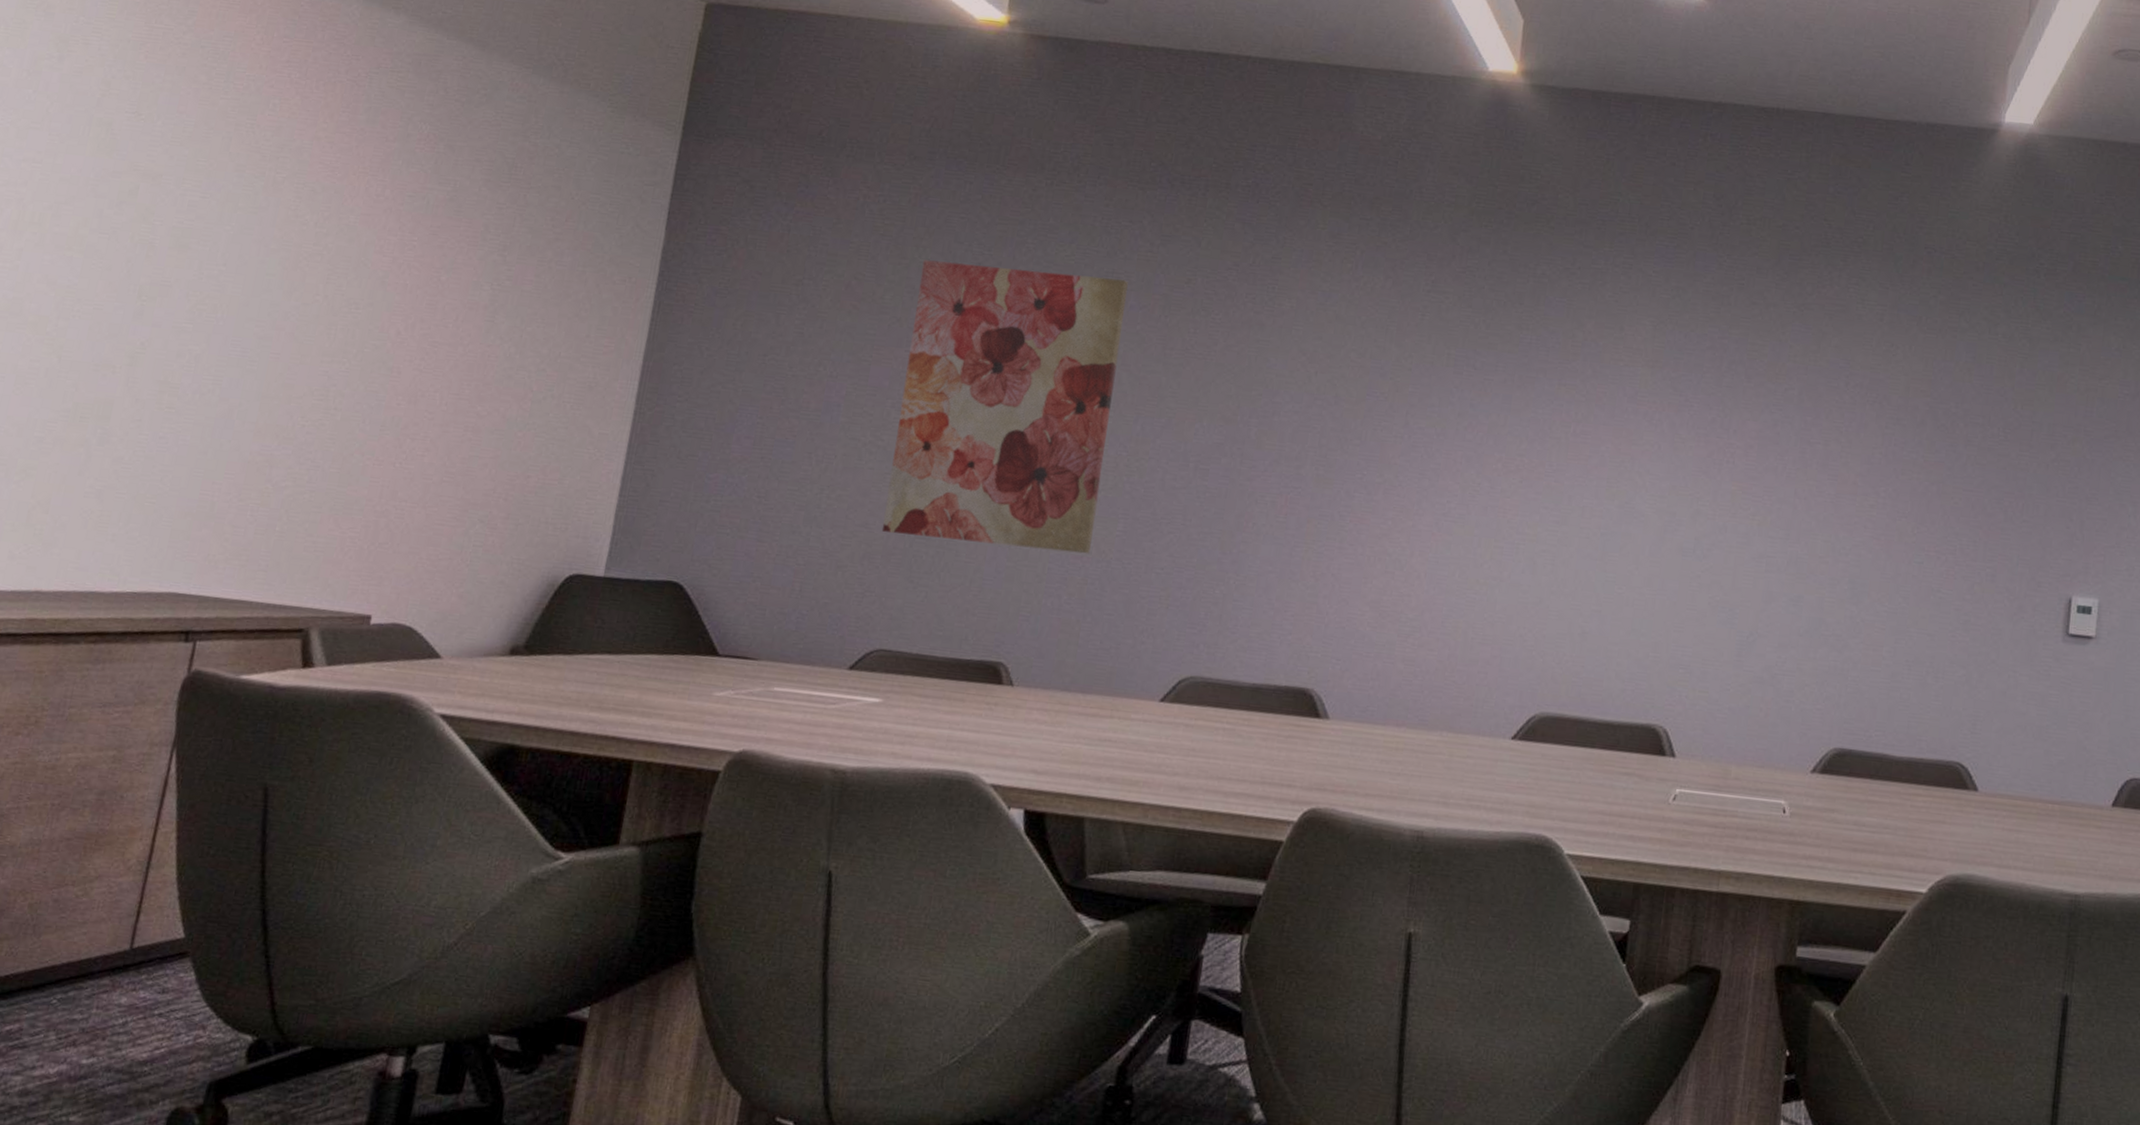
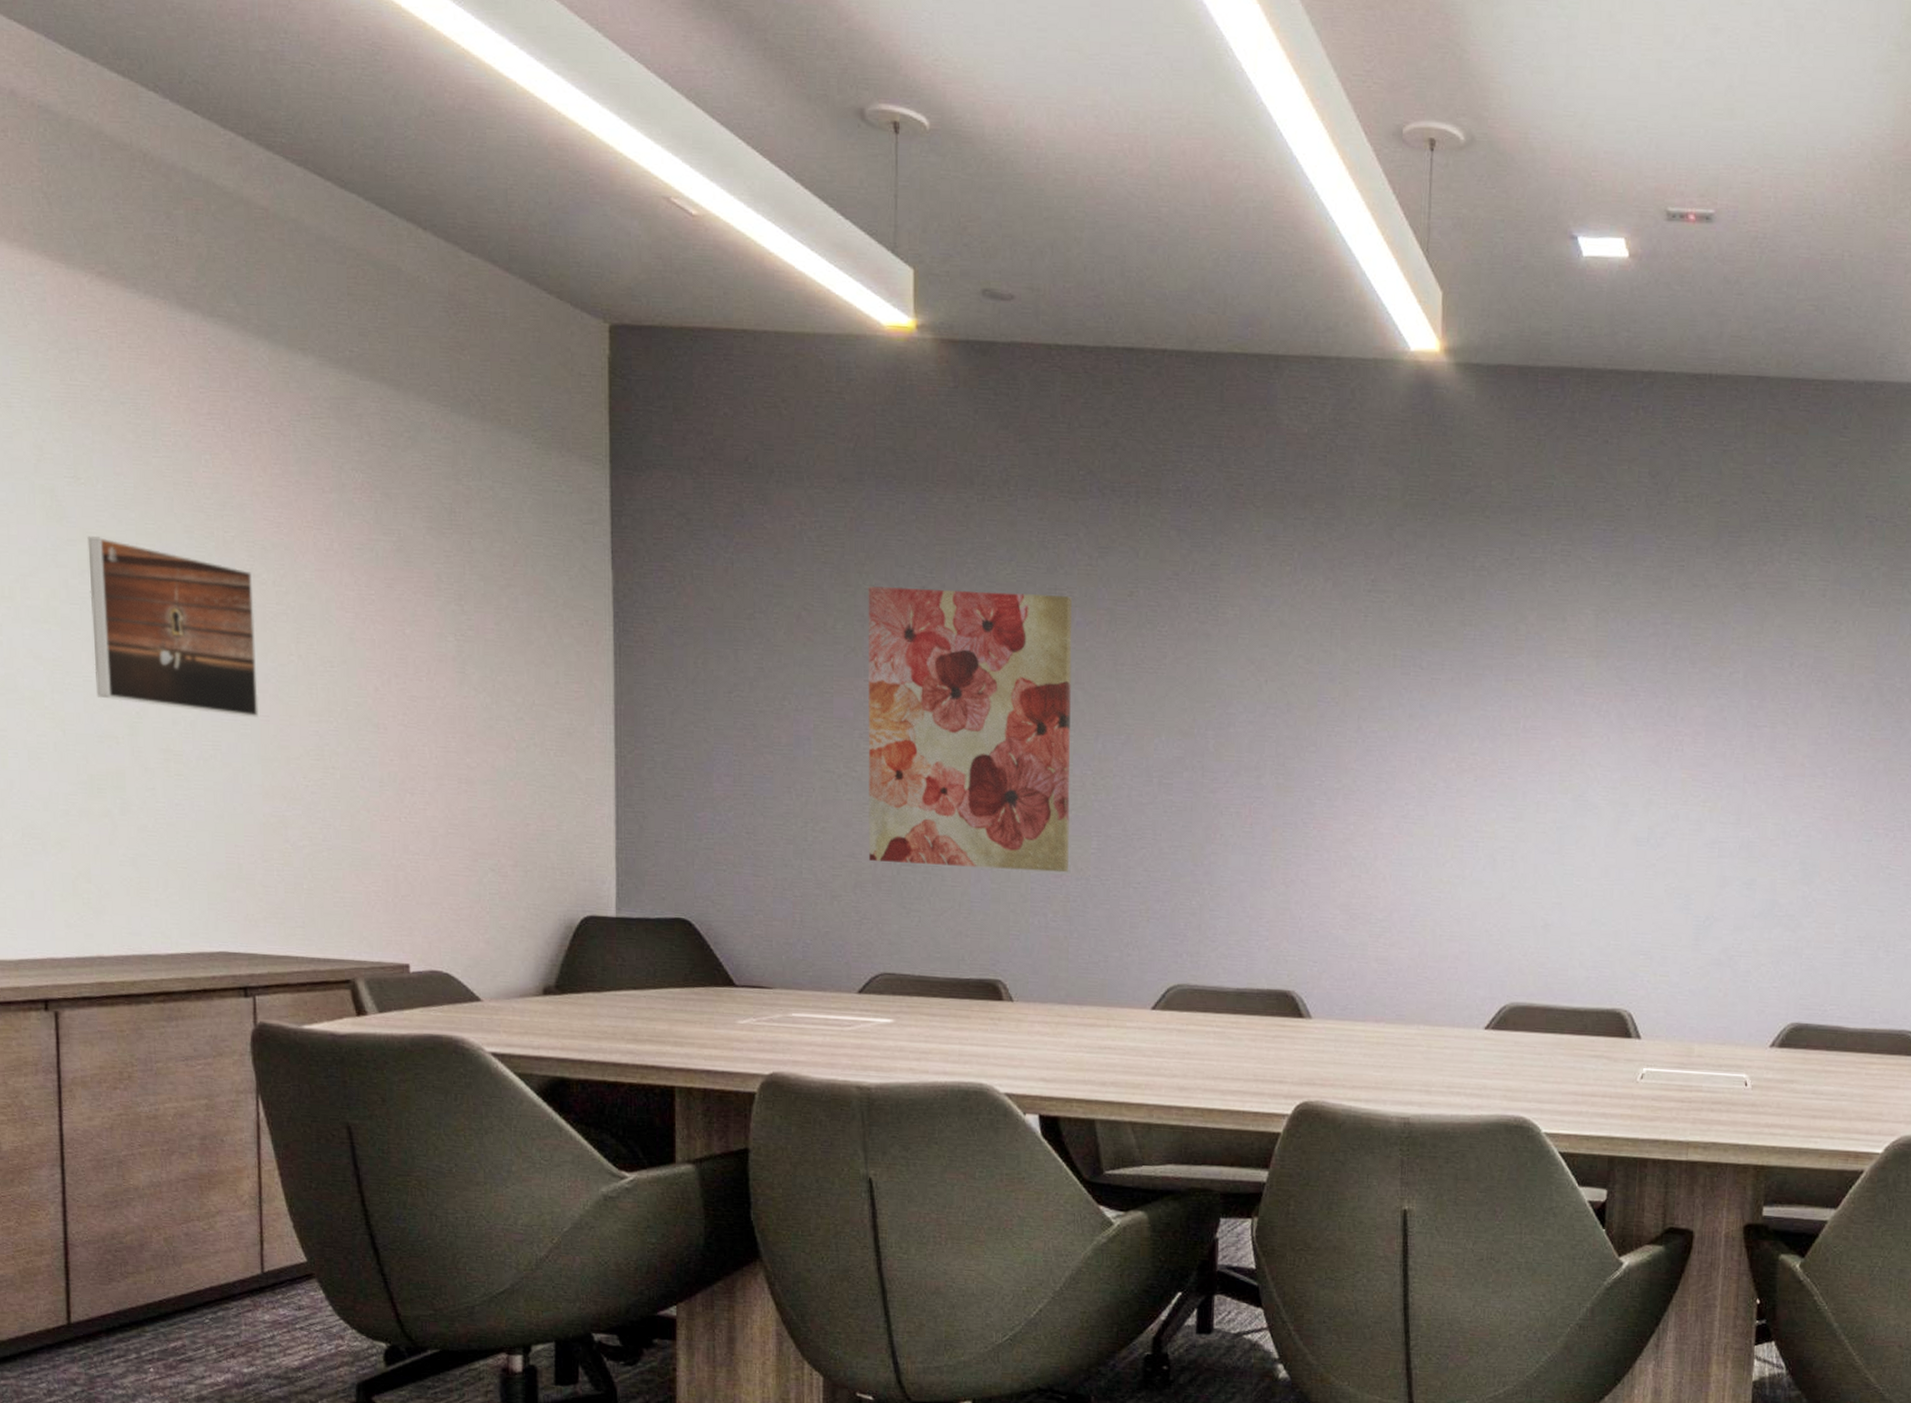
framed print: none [104,169,296,356] -> present [87,536,259,719]

